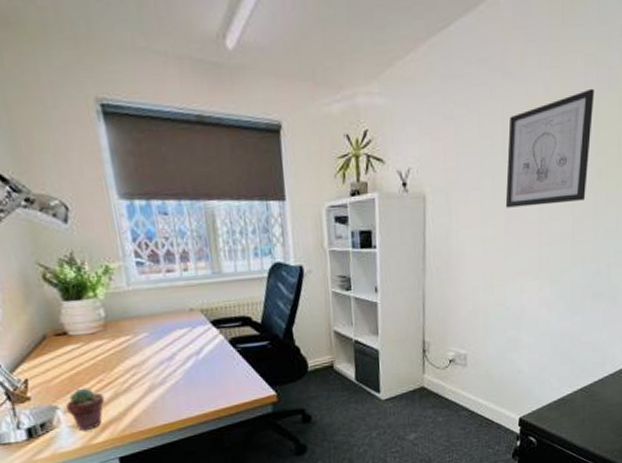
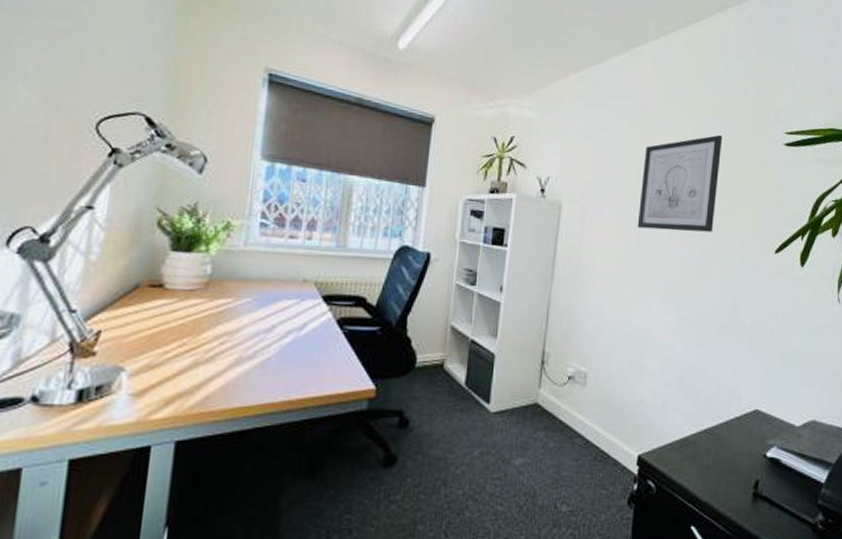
potted succulent: present [66,388,105,431] -> none [134,350,182,403]

